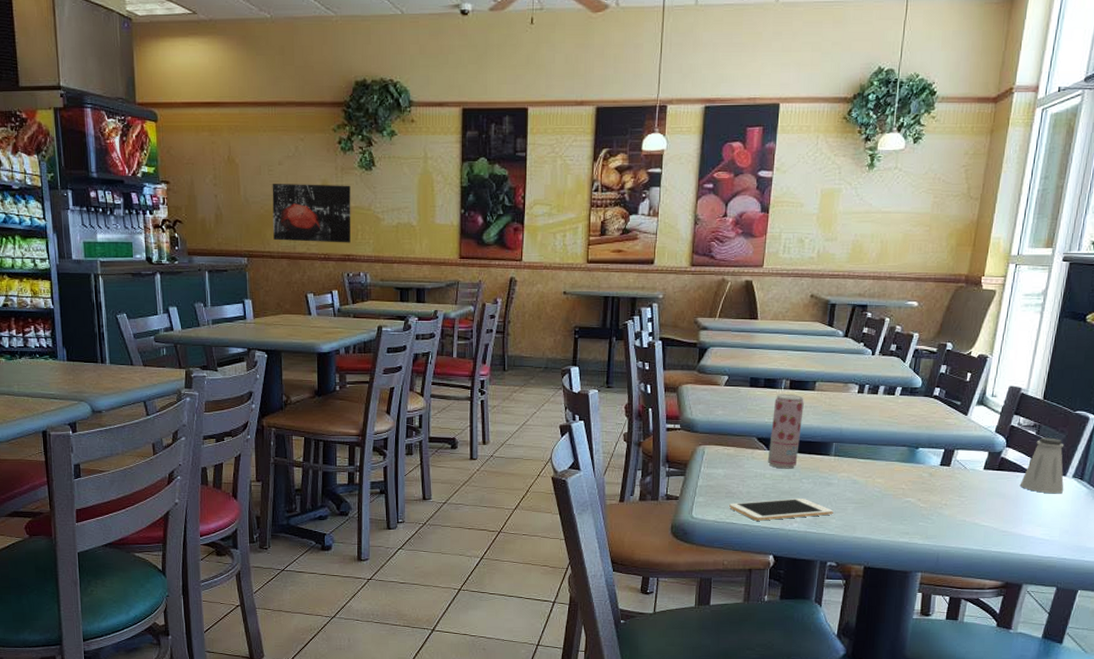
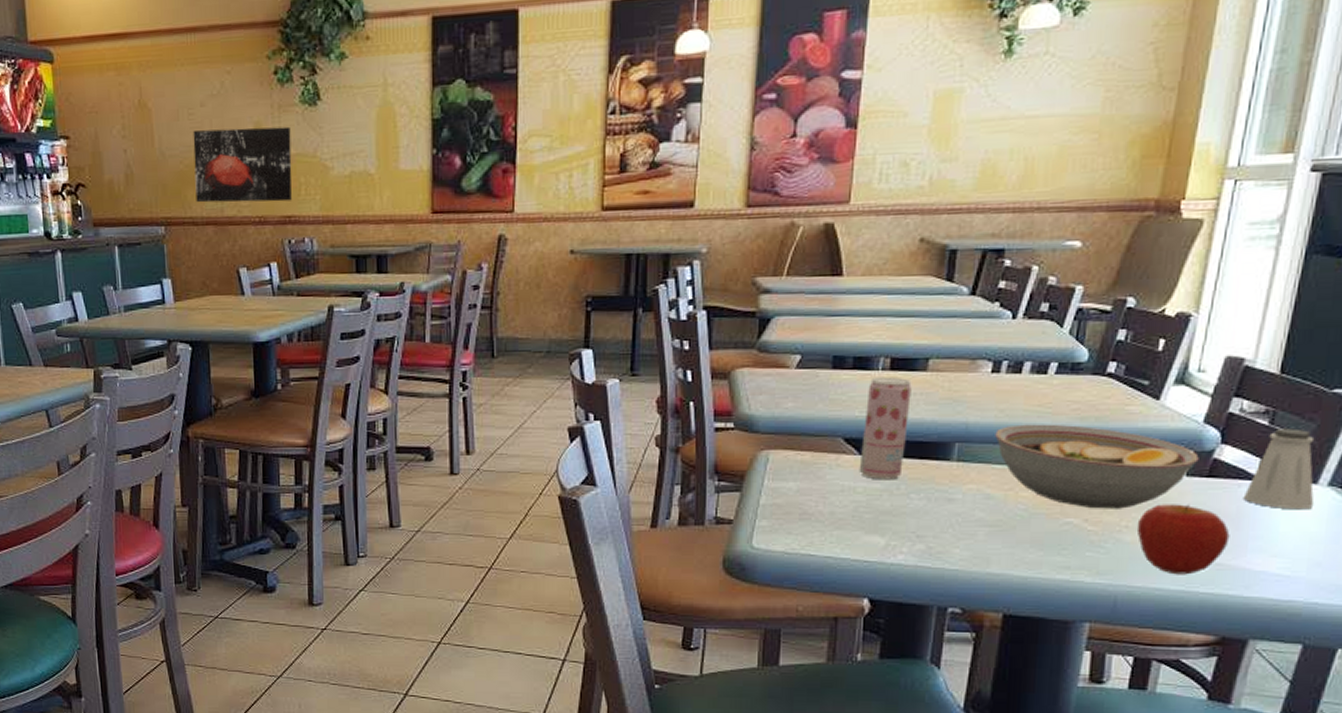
cell phone: present [729,498,834,521] -> none [805,519,957,552]
bowl: none [860,430,992,492] -> present [995,424,1199,509]
apple: none [952,489,1012,539] -> present [1136,504,1230,575]

